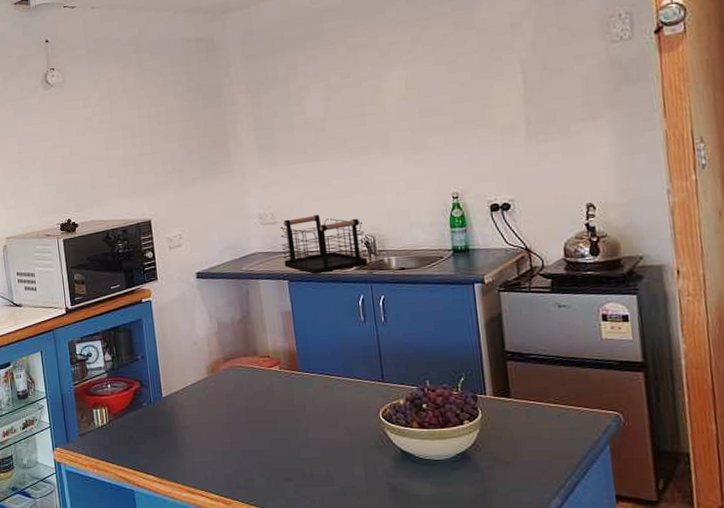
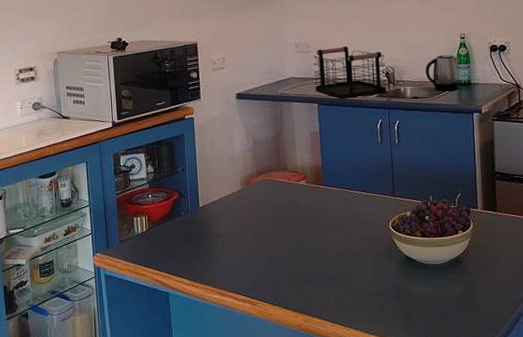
kettle: none [412,217,455,261] -> present [425,54,460,92]

